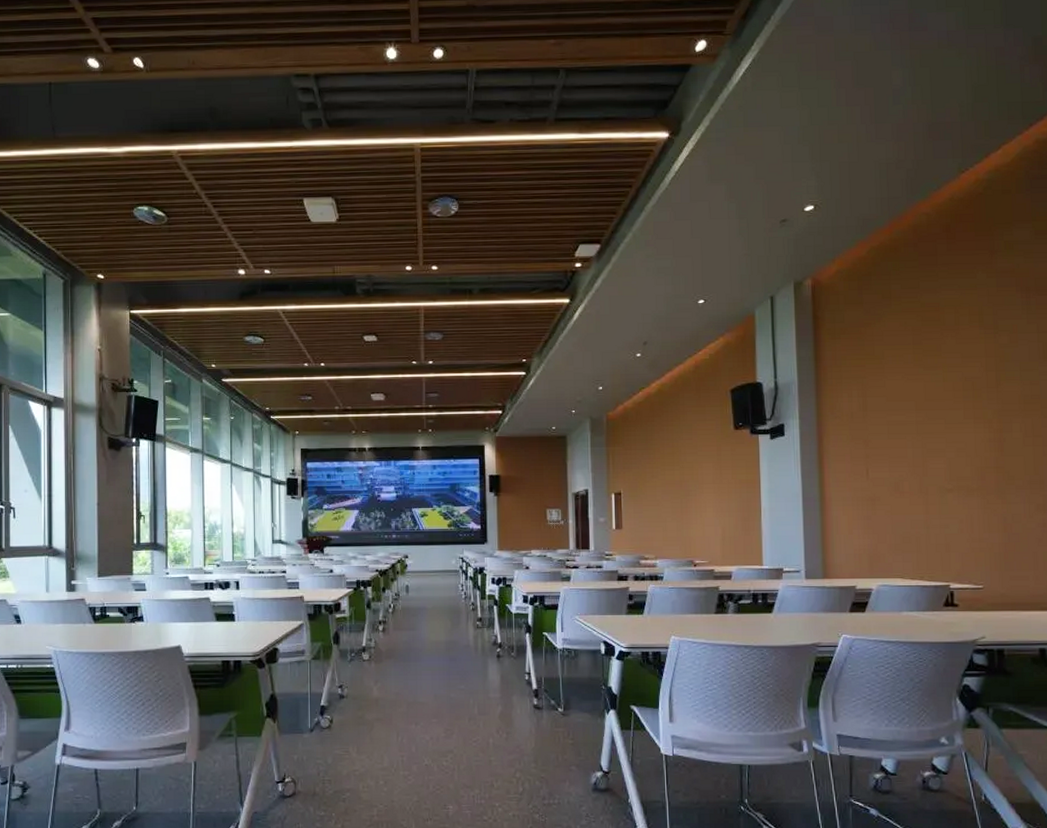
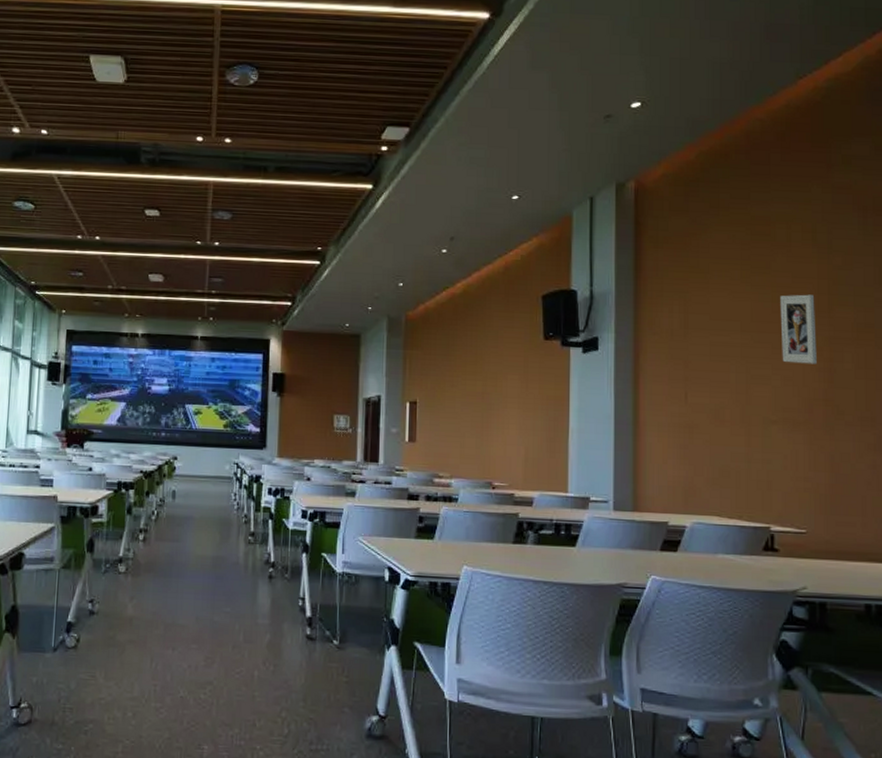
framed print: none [951,372,987,436] -> present [780,294,817,364]

